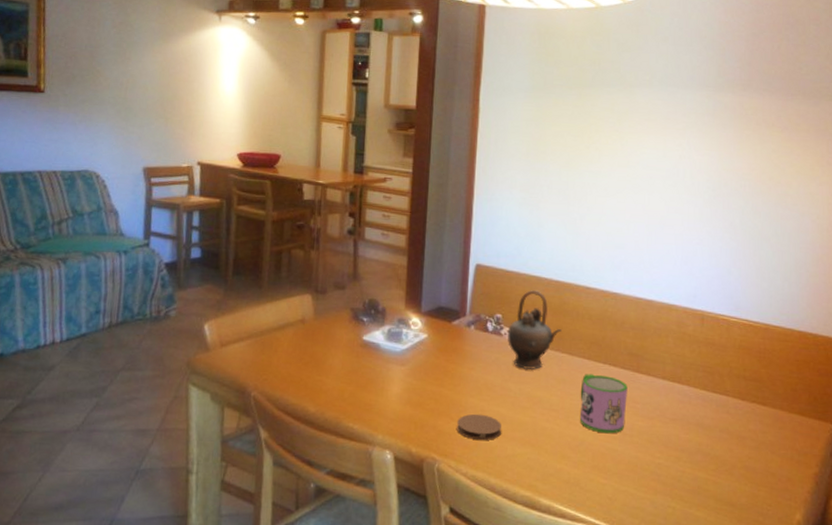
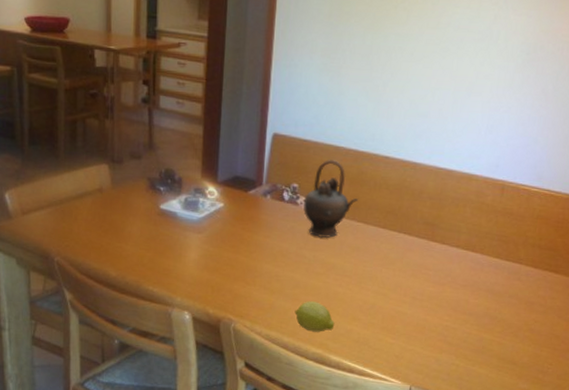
coaster: present [457,413,502,440] -> none [252,278,296,303]
fruit: none [501,438,544,472] -> present [294,301,335,332]
mug: present [580,374,628,434] -> none [372,242,421,299]

